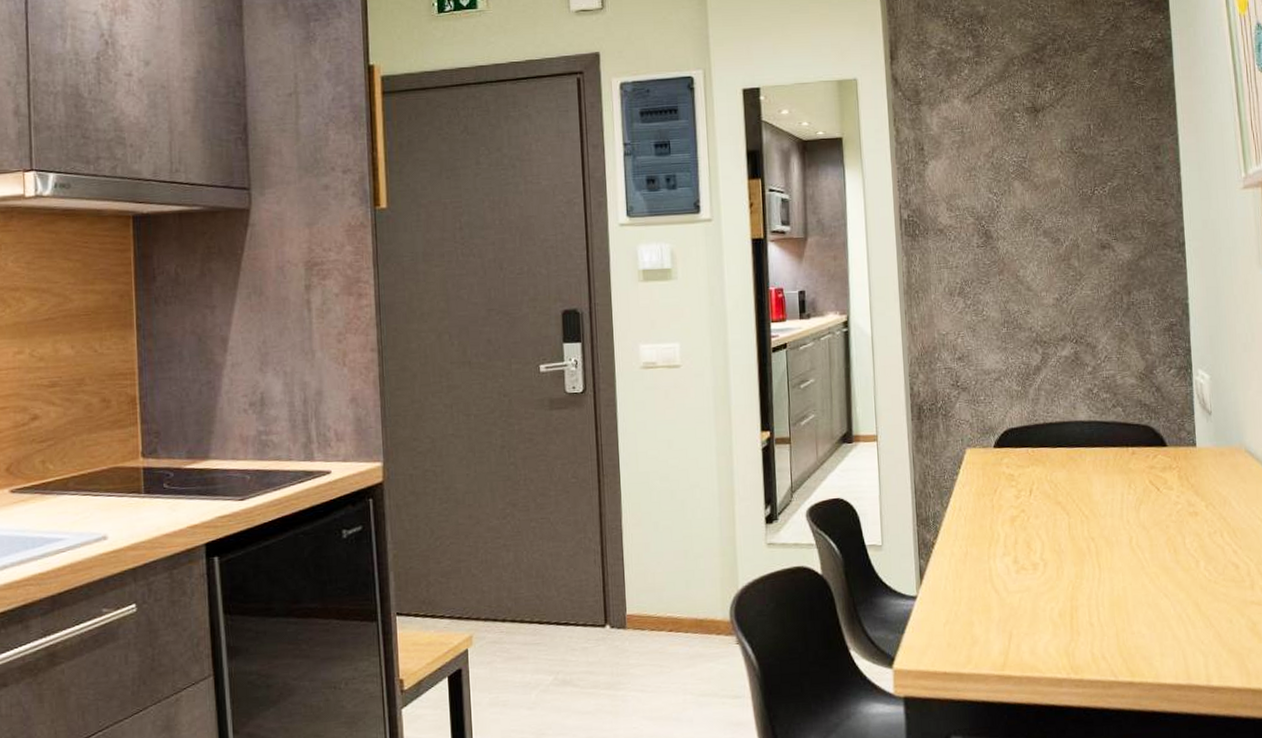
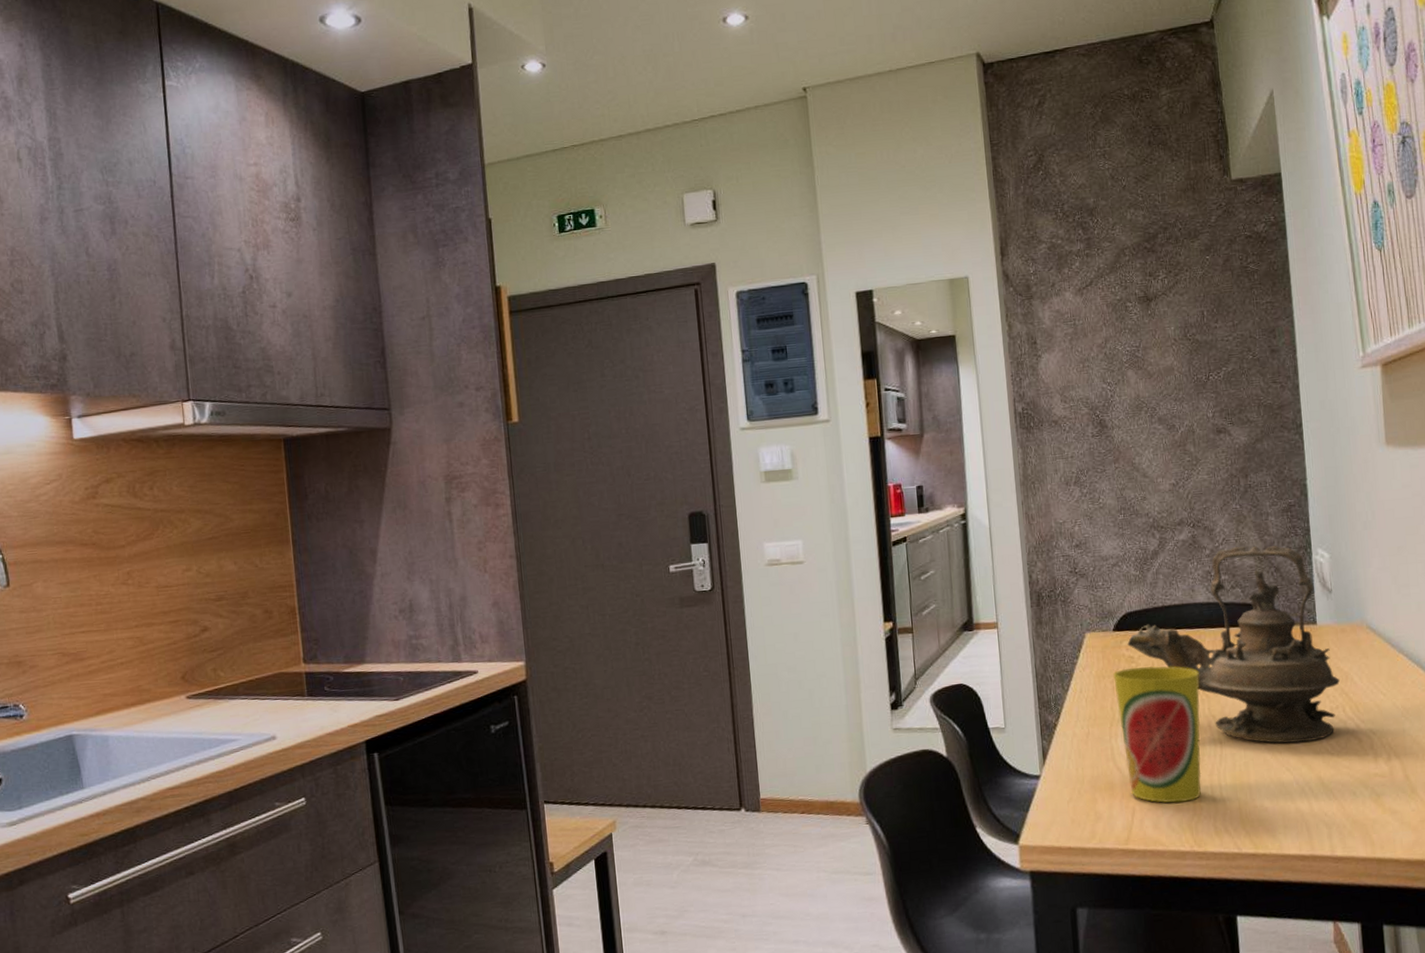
cup: none [993,485,1080,628] -> present [1113,666,1202,803]
teapot: none [1008,364,1218,568] -> present [1127,546,1340,743]

